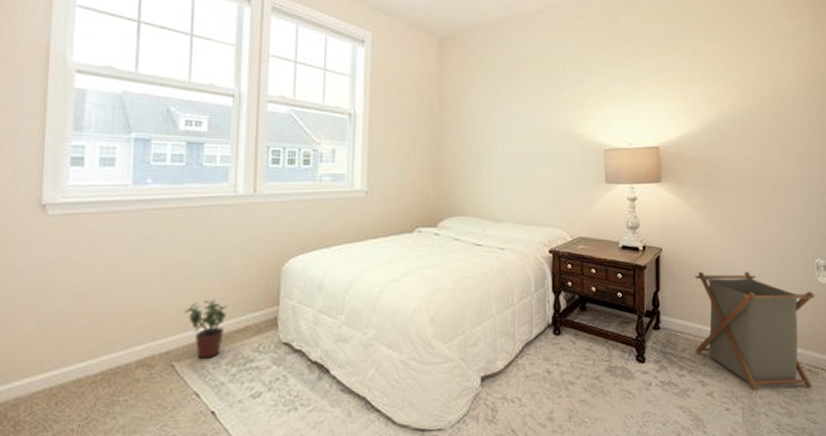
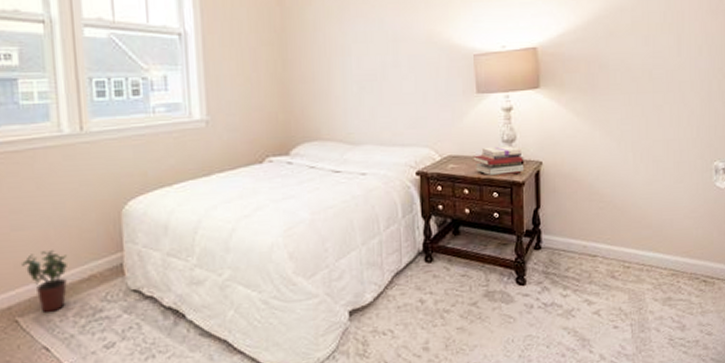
books: none [600,231,646,257] -> present [473,145,525,175]
laundry basket: present [695,272,815,390] -> none [579,181,713,306]

